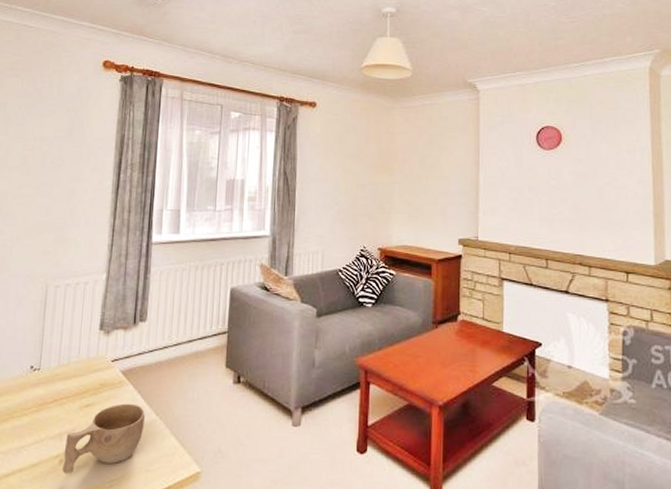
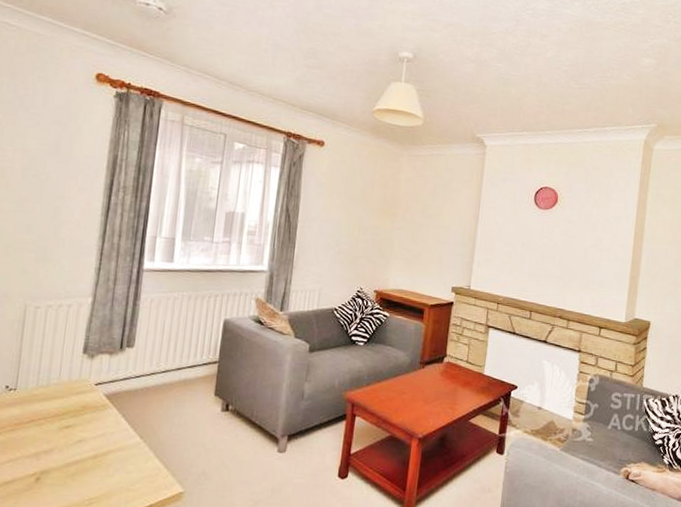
cup: present [62,403,145,474] -> none [38,426,129,491]

